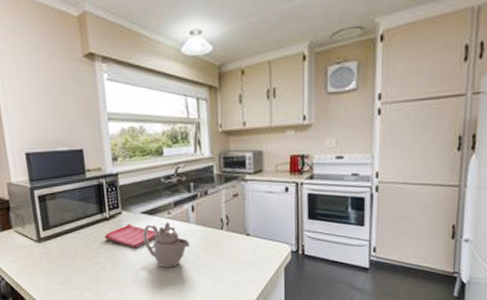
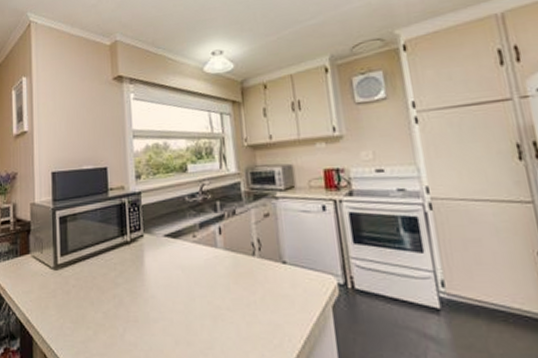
dish towel: present [105,224,160,249] -> none [125,248,185,279]
teapot: present [142,222,190,268] -> none [165,247,219,303]

